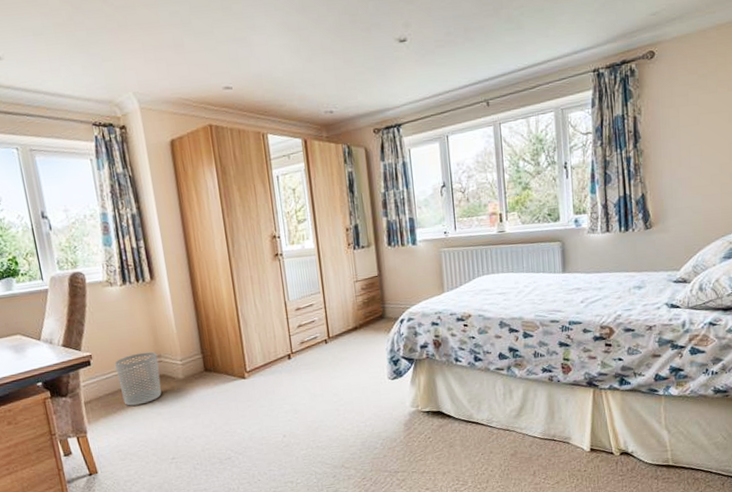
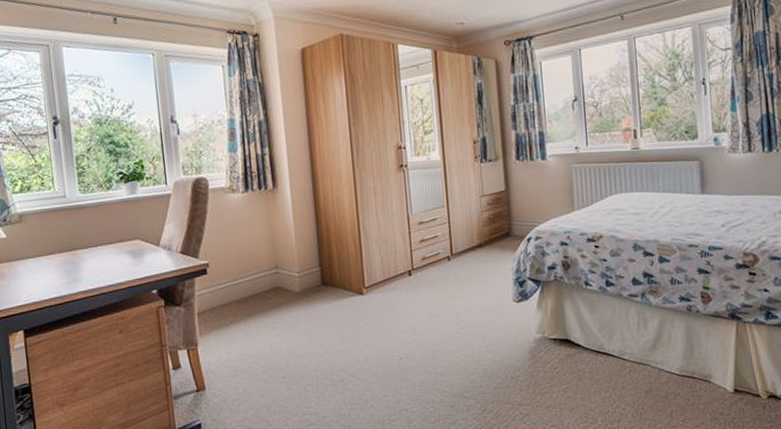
waste bin: present [115,351,162,406] -> none [232,262,277,319]

